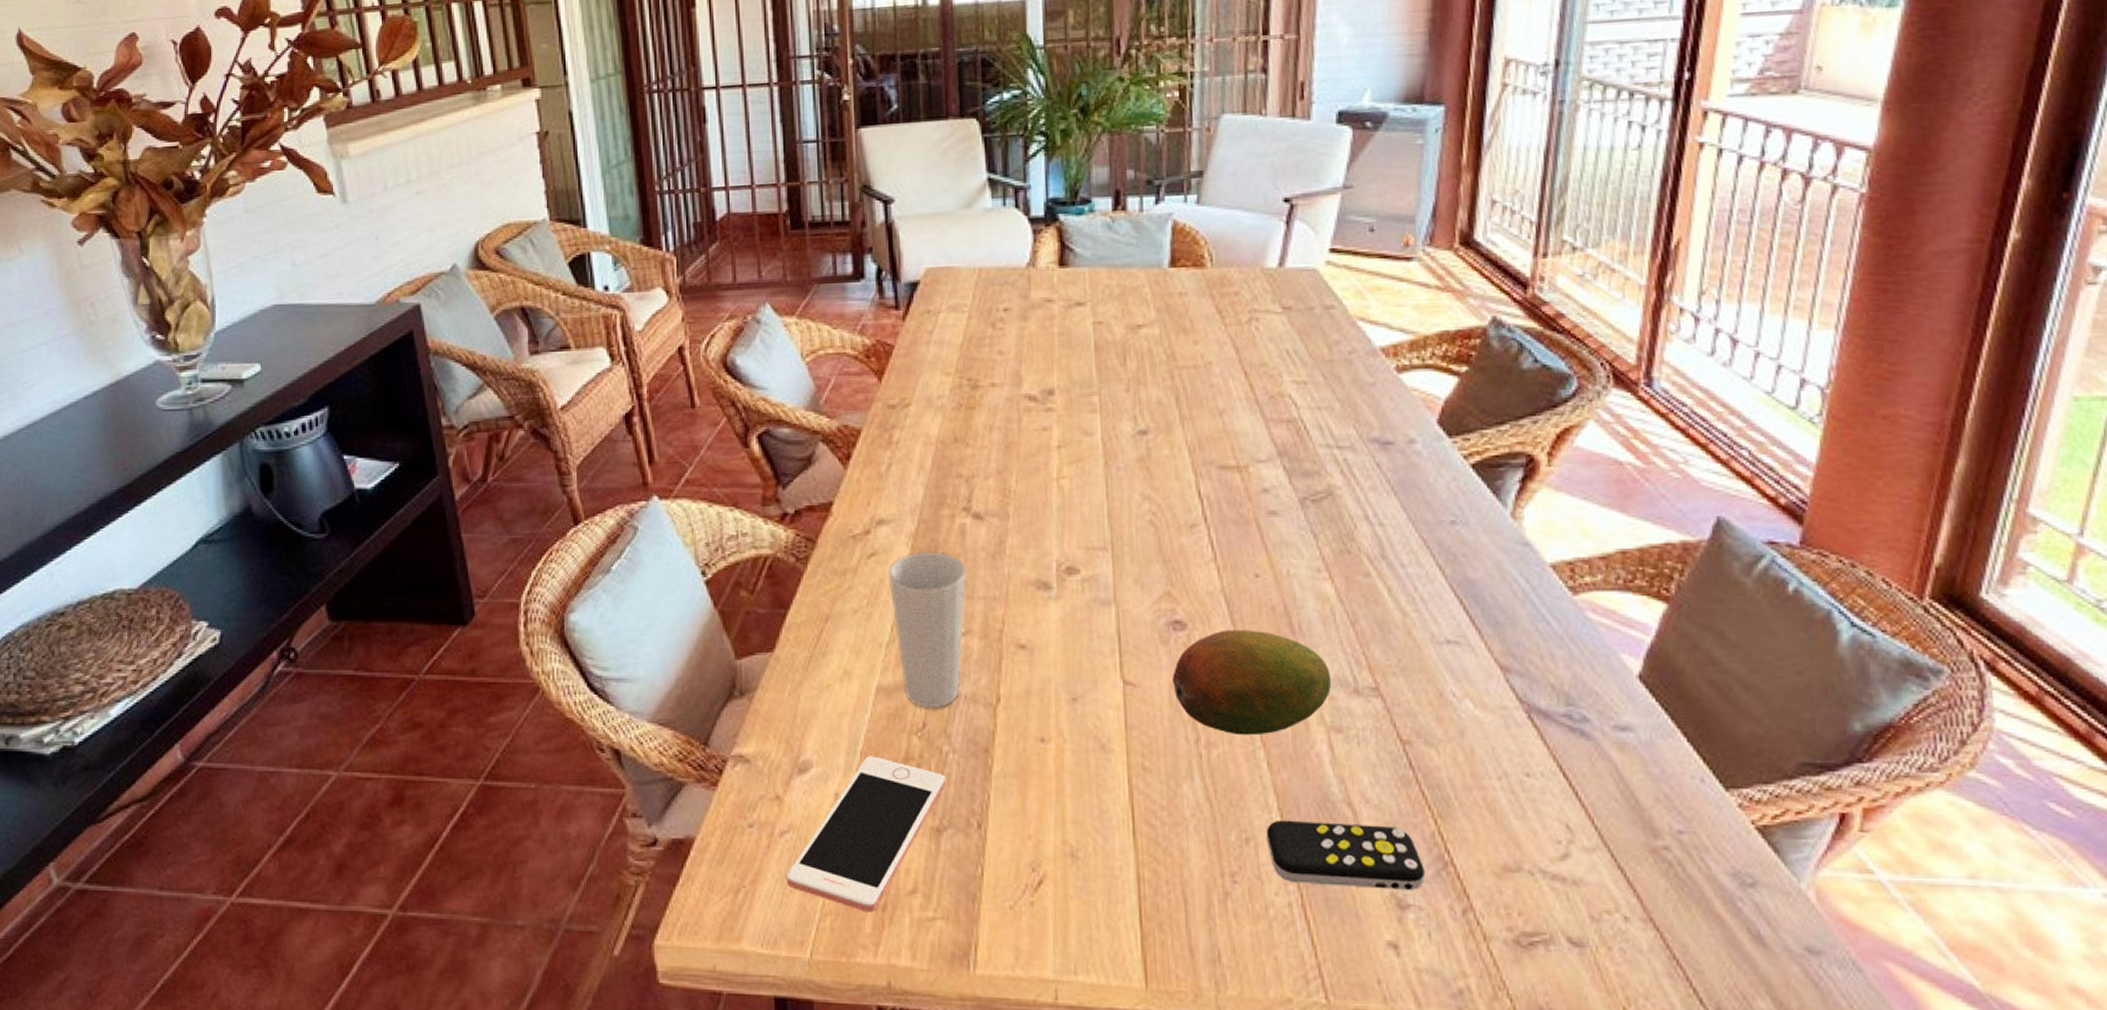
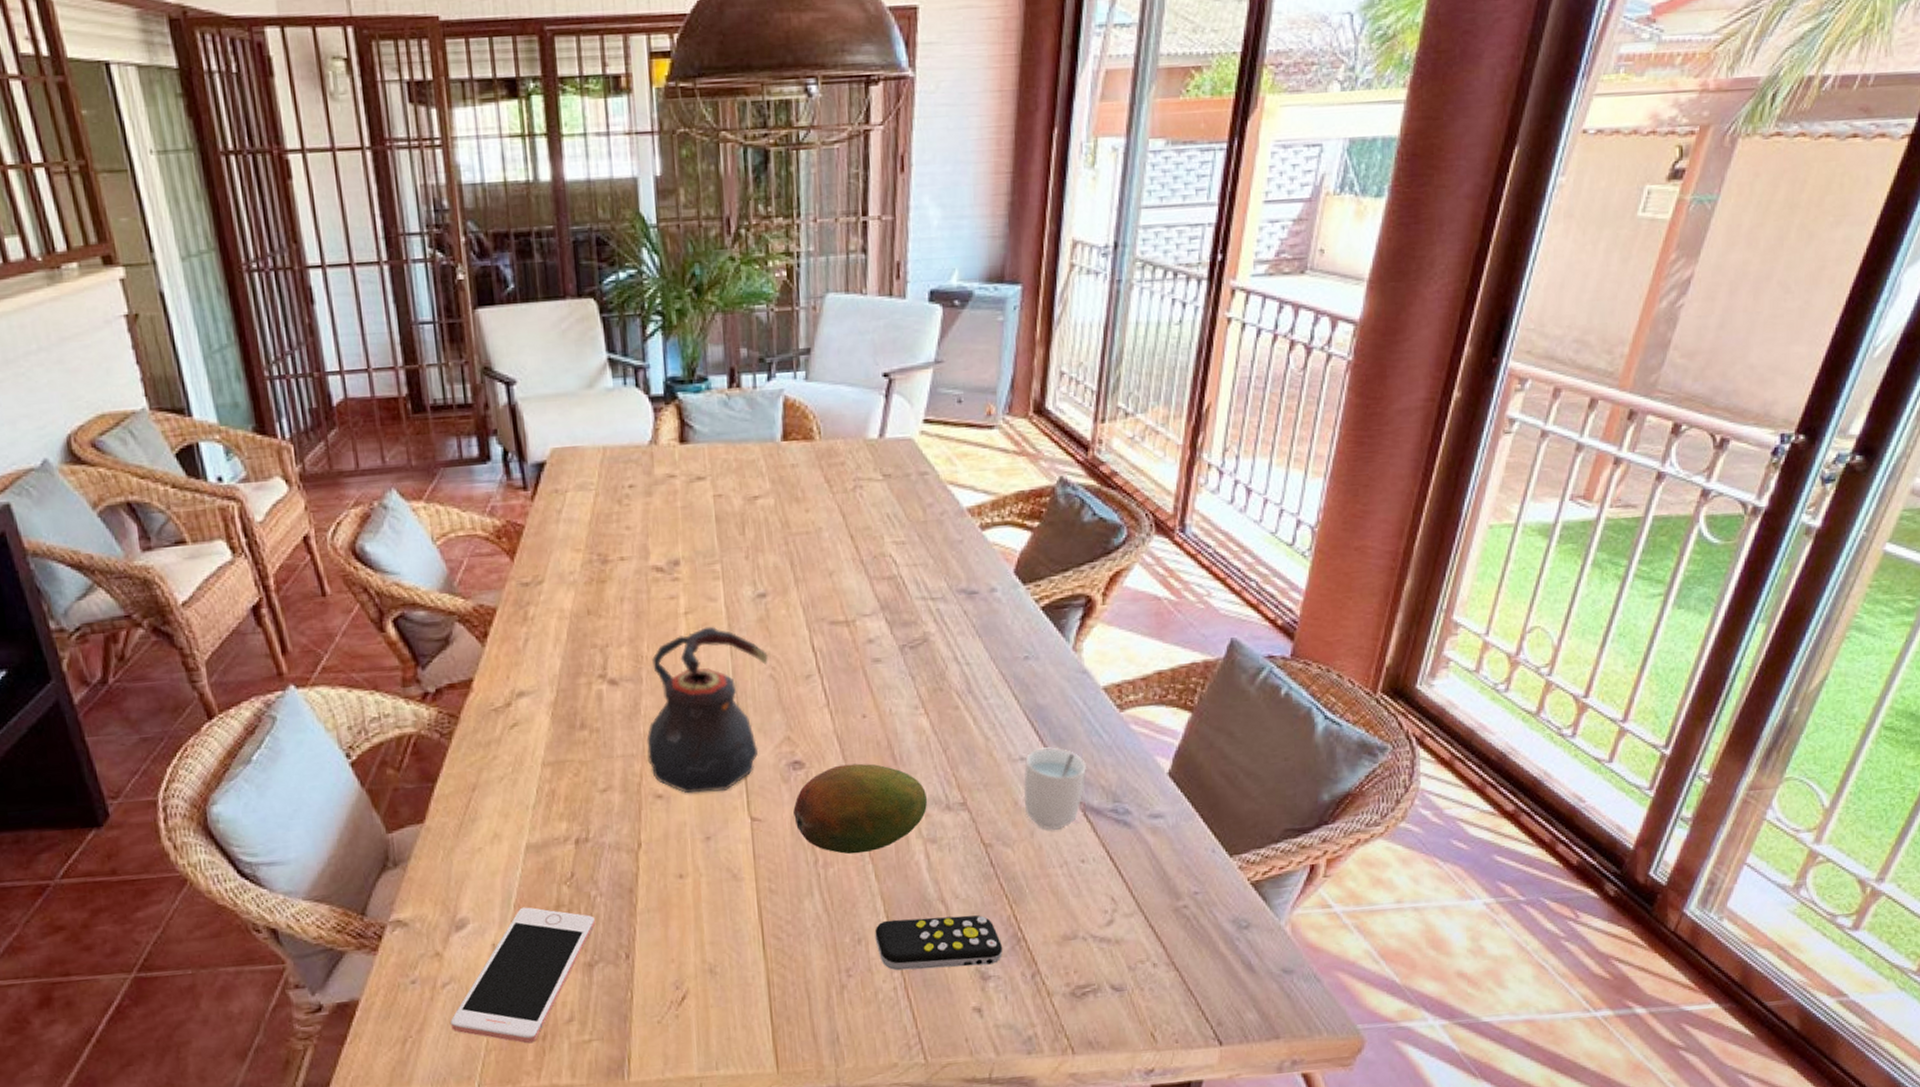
cup: present [887,550,967,709] -> none [530,716,606,860]
teapot: none [1011,463,1148,647] -> present [646,626,768,794]
cup: none [1450,631,1532,732] -> present [1023,747,1088,830]

